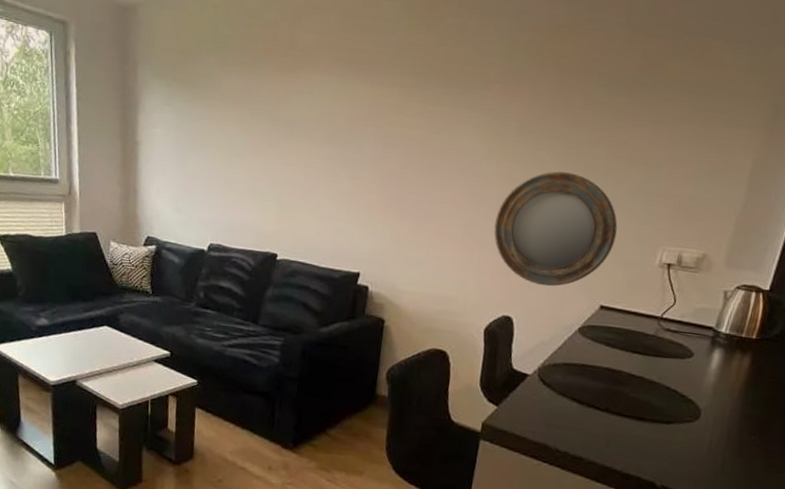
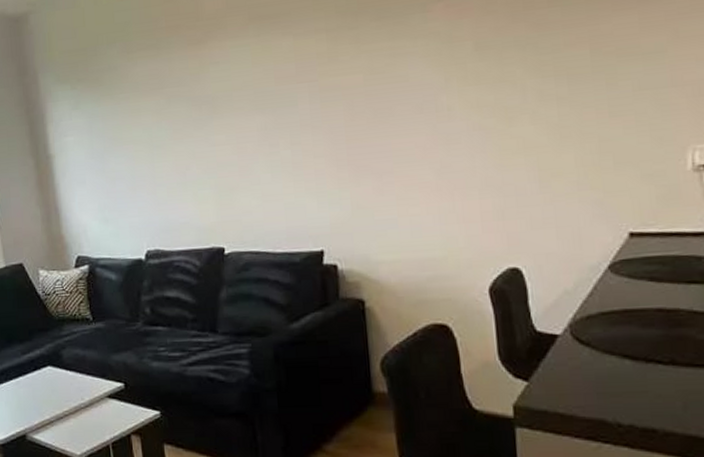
home mirror: present [494,171,618,287] -> none [472,82,628,223]

